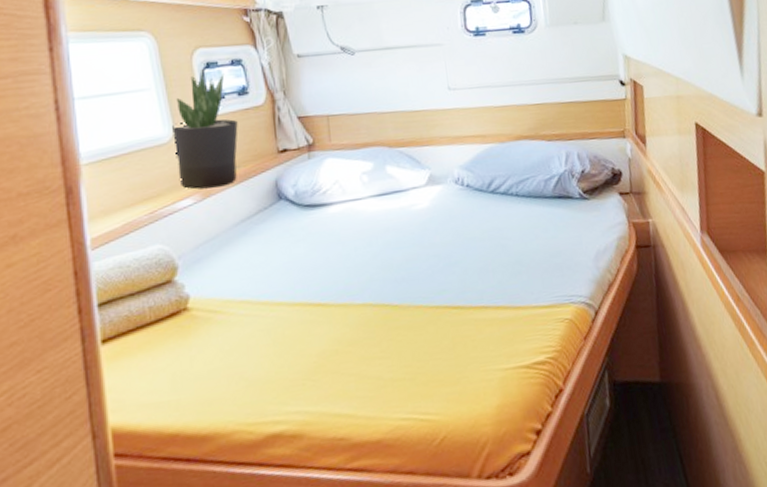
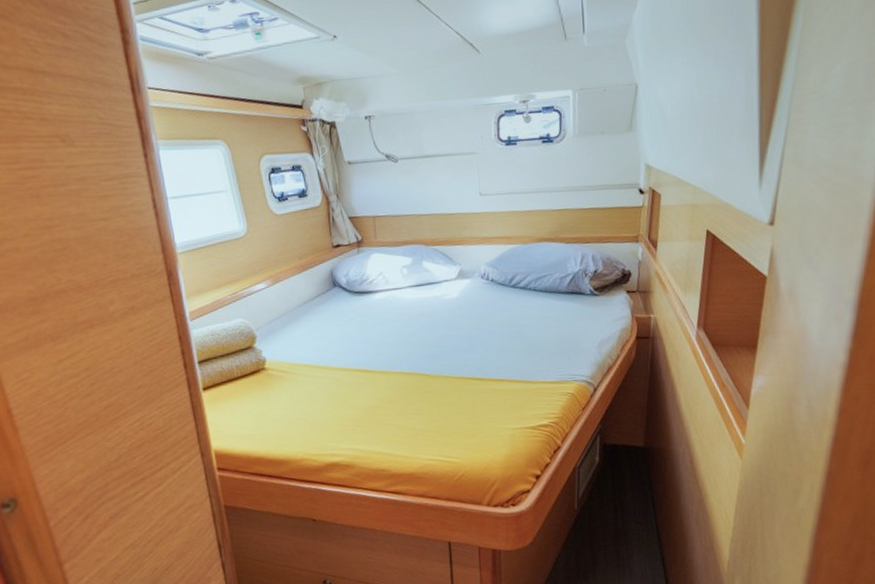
planter: present [172,68,238,189] -> none [246,173,300,276]

